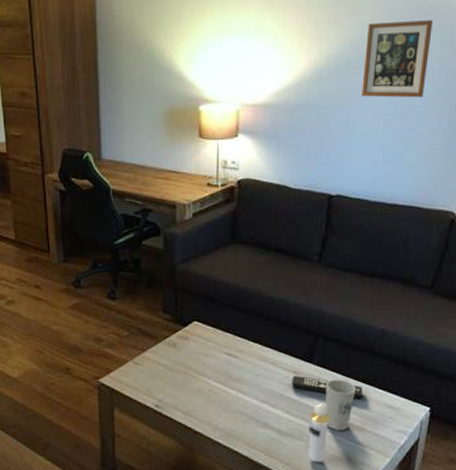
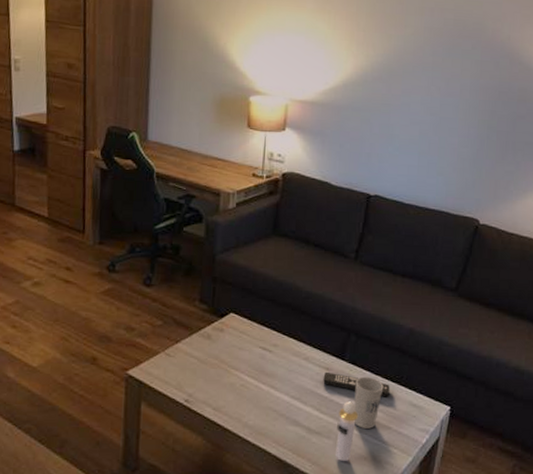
picture frame: present [361,20,433,98] -> none [401,37,467,110]

